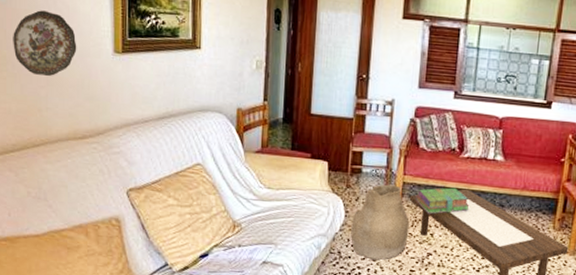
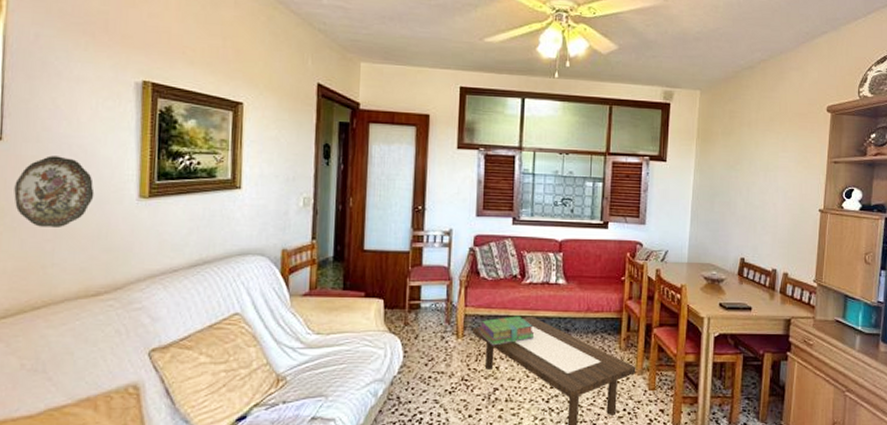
bag: present [351,184,410,260] -> none [410,318,474,401]

